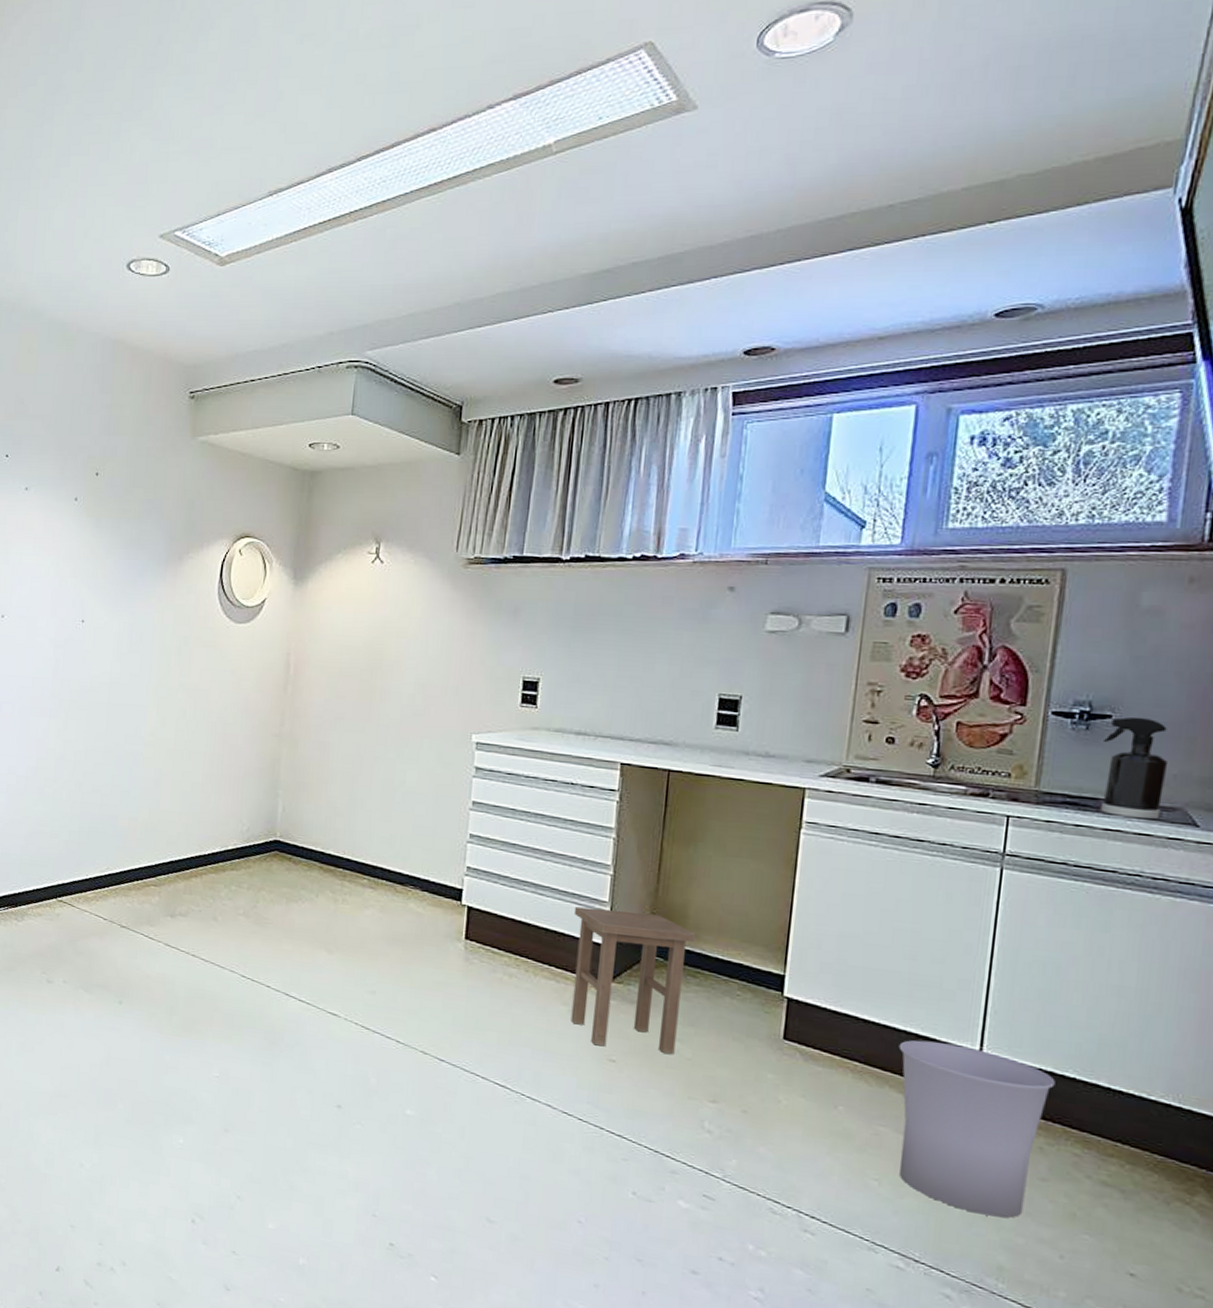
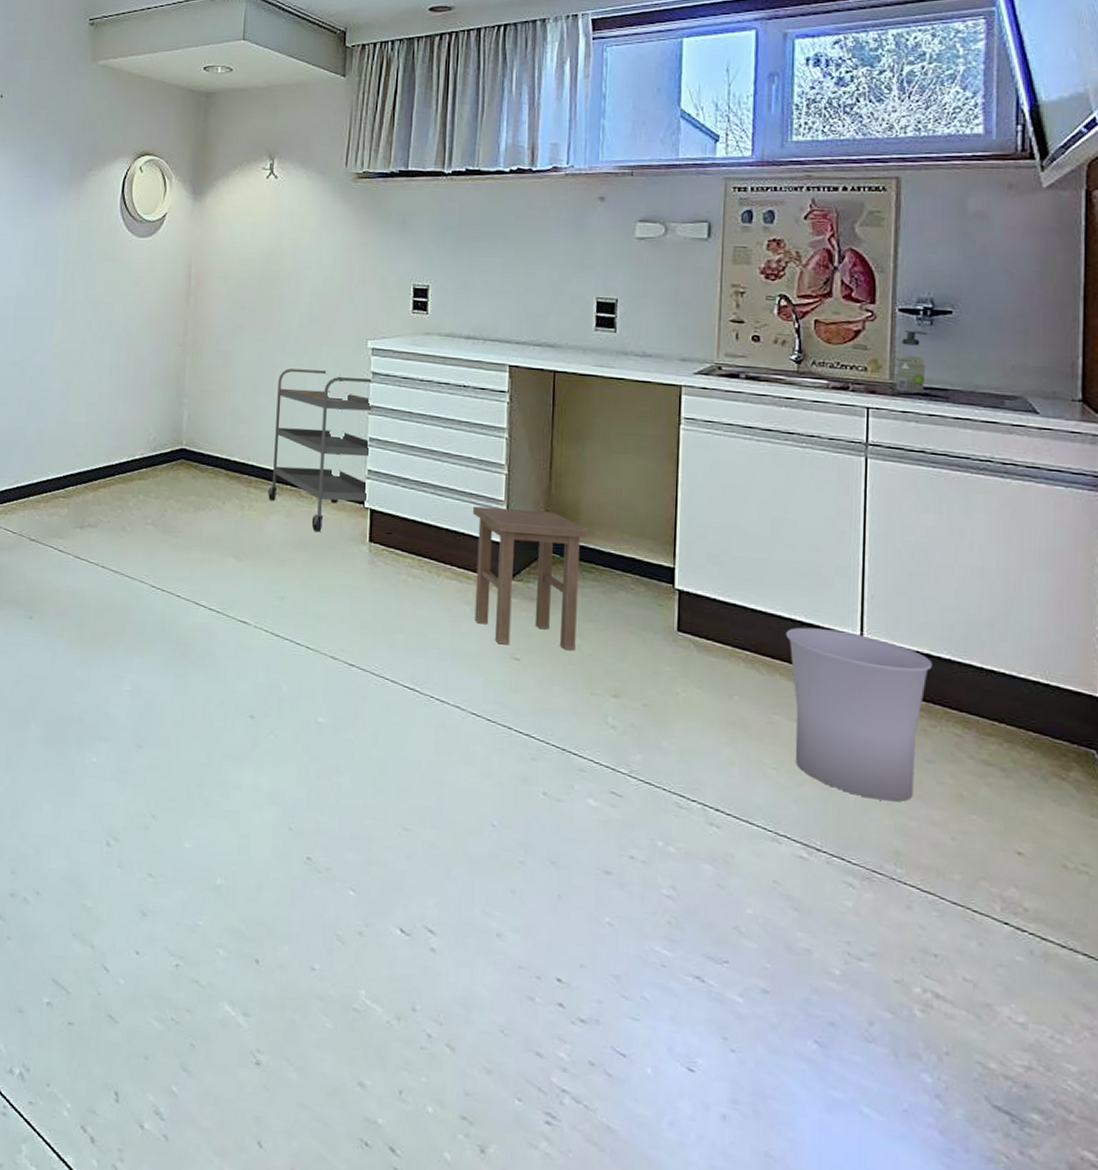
utility cart: none [362,761,491,933] -> present [268,368,394,535]
soap dispenser: none [1034,735,1083,802] -> present [889,330,929,393]
spray bottle: present [1101,716,1169,819] -> none [947,312,1006,408]

